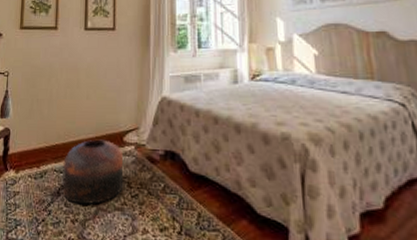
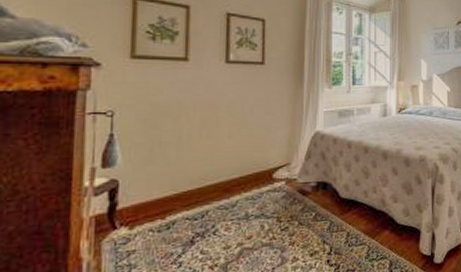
pouf: present [62,139,123,205] -> none [197,179,272,249]

